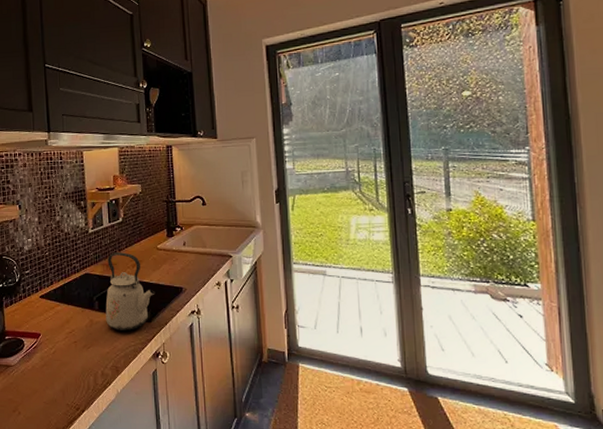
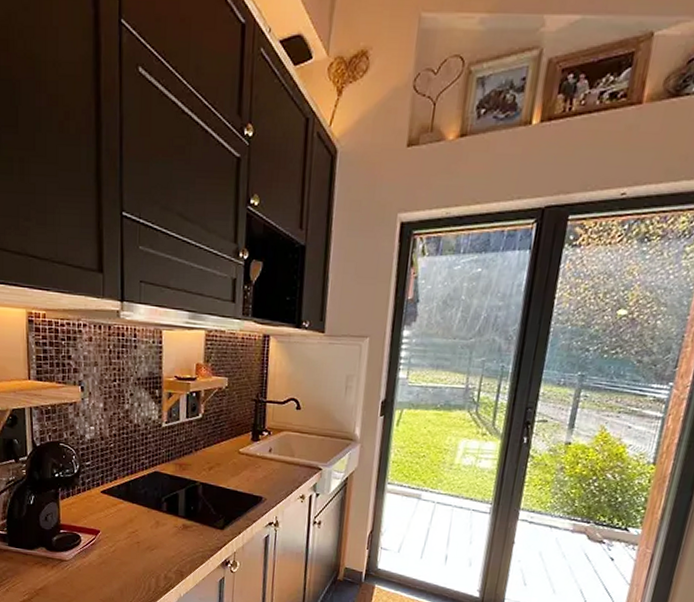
kettle: present [105,252,155,331] -> none [174,451,232,537]

